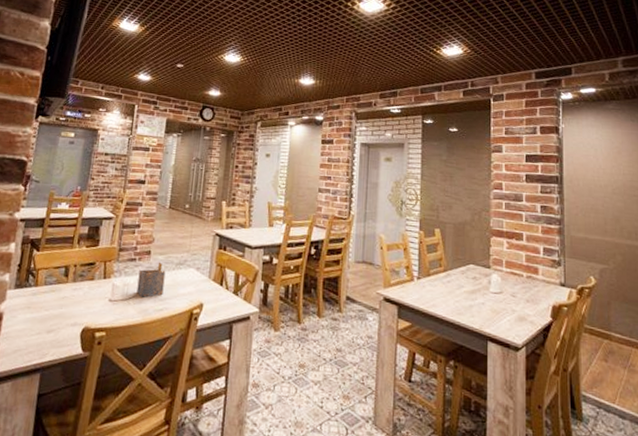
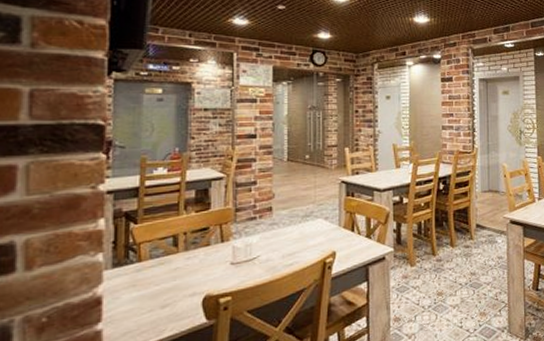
napkin holder: present [136,262,166,297] -> none [261,217,291,255]

